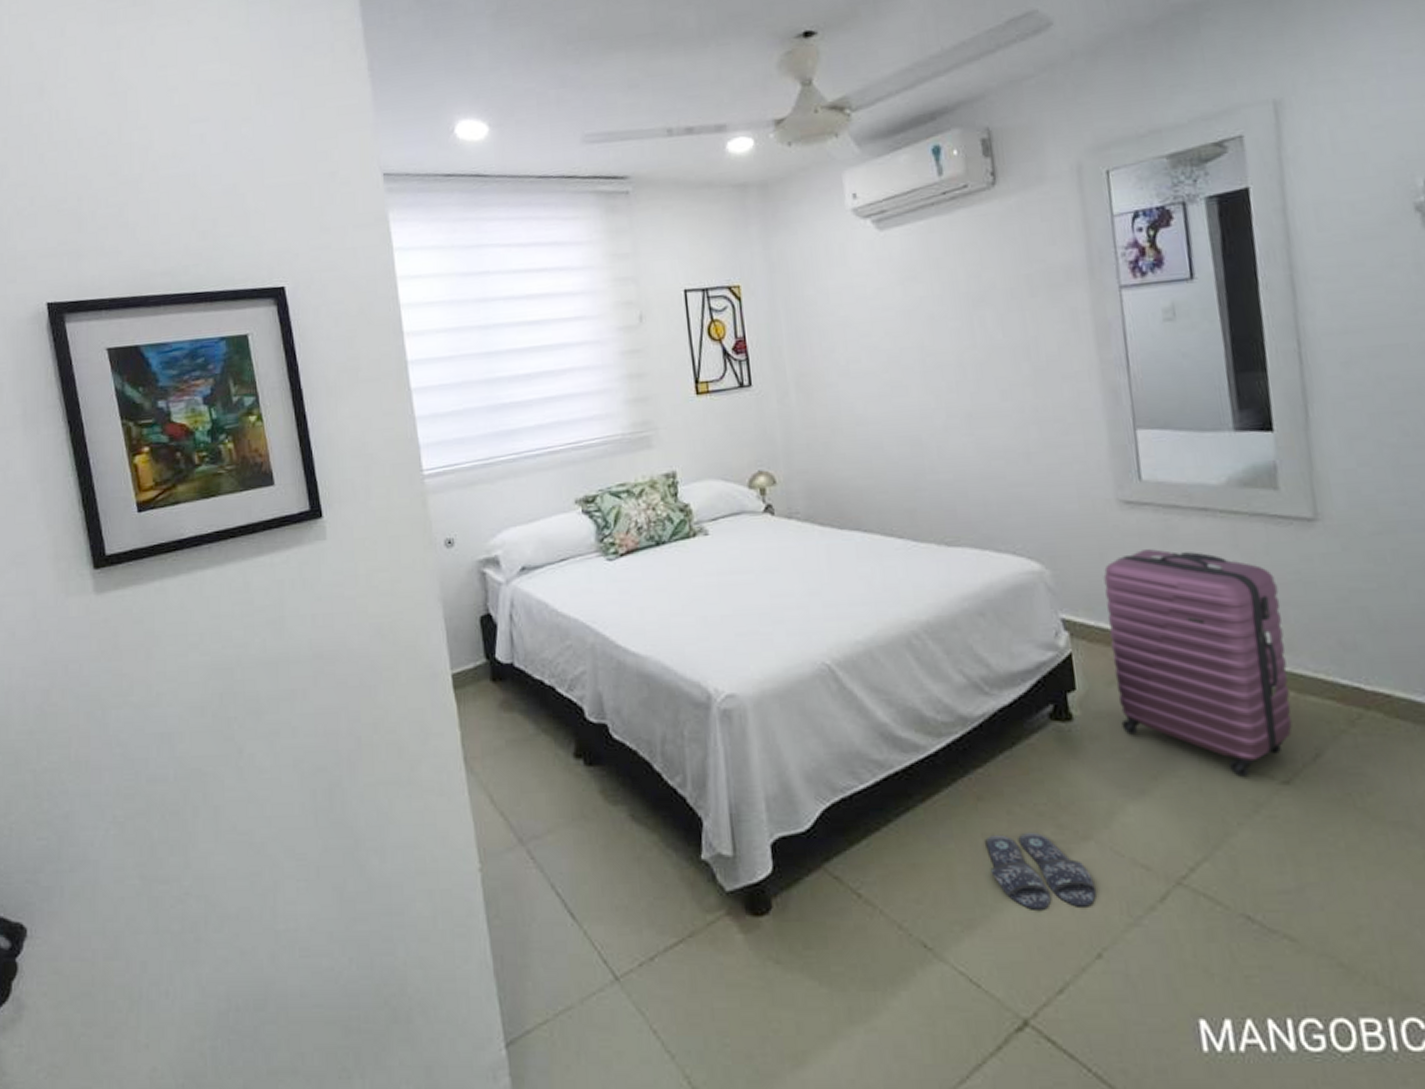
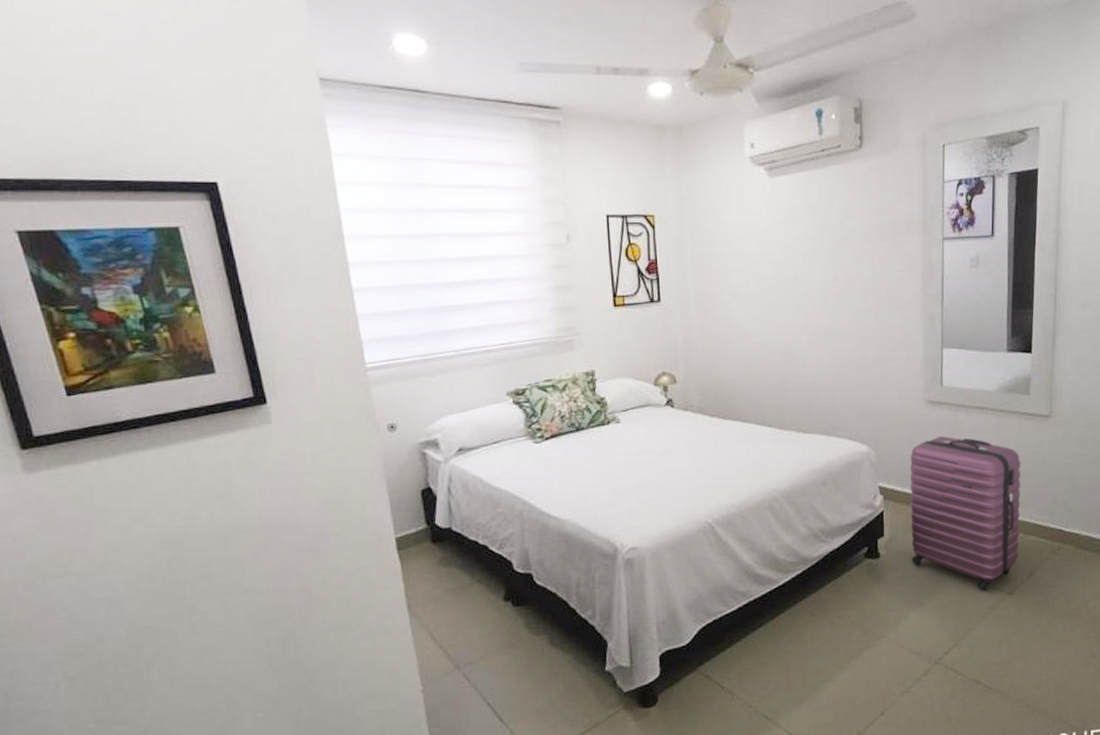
slippers: present [985,831,1096,910] -> none [813,635,884,688]

